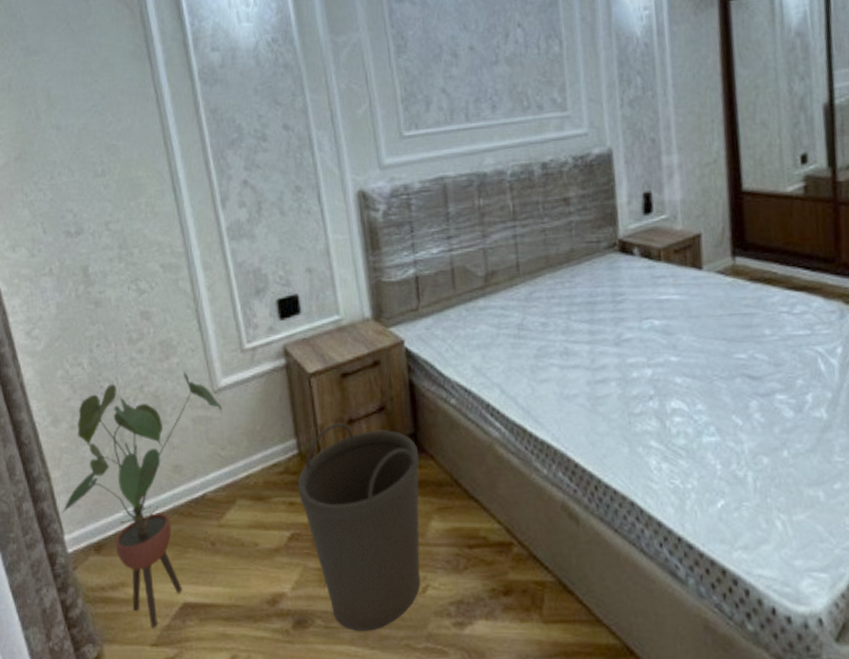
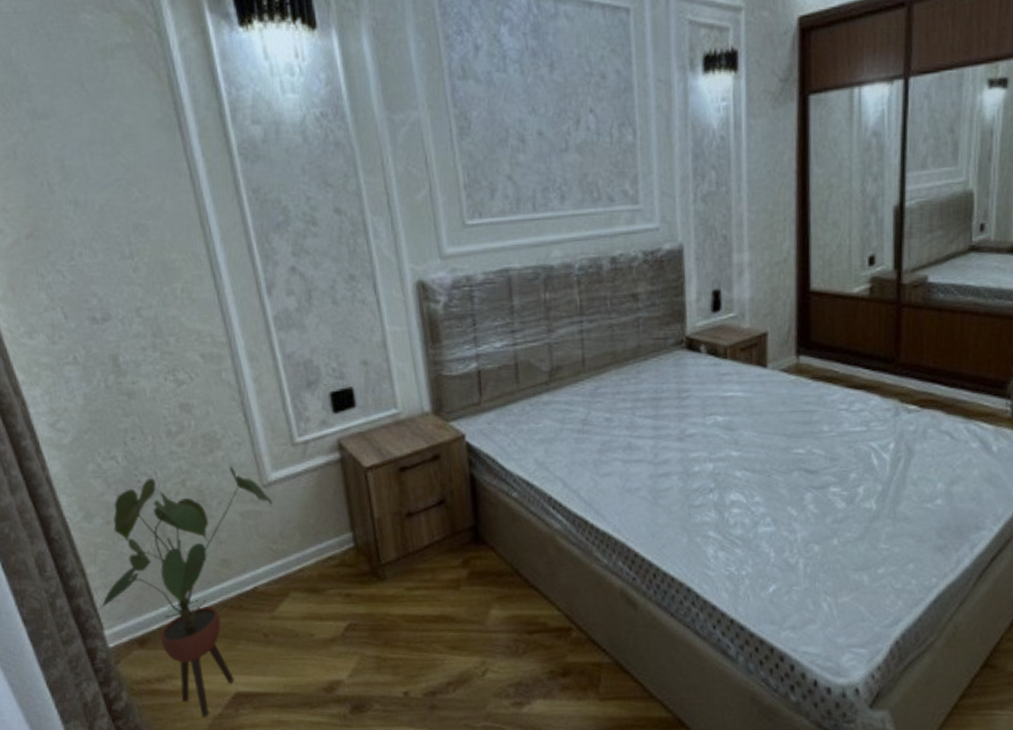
basket: present [297,423,421,631] -> none [353,516,480,713]

